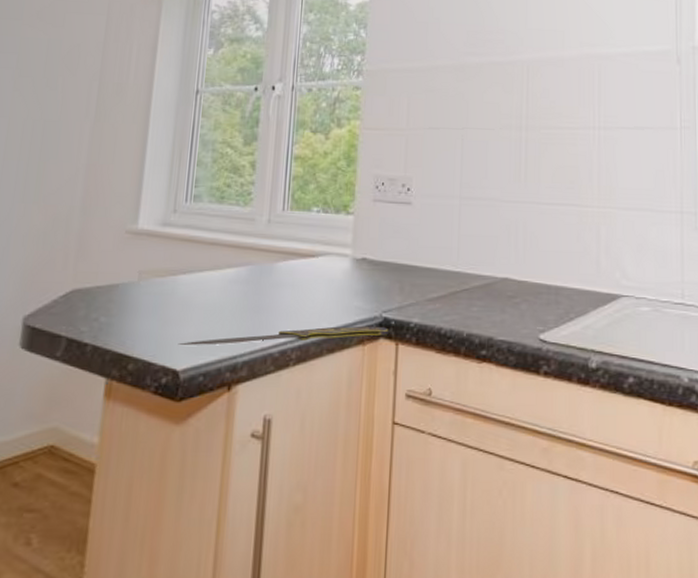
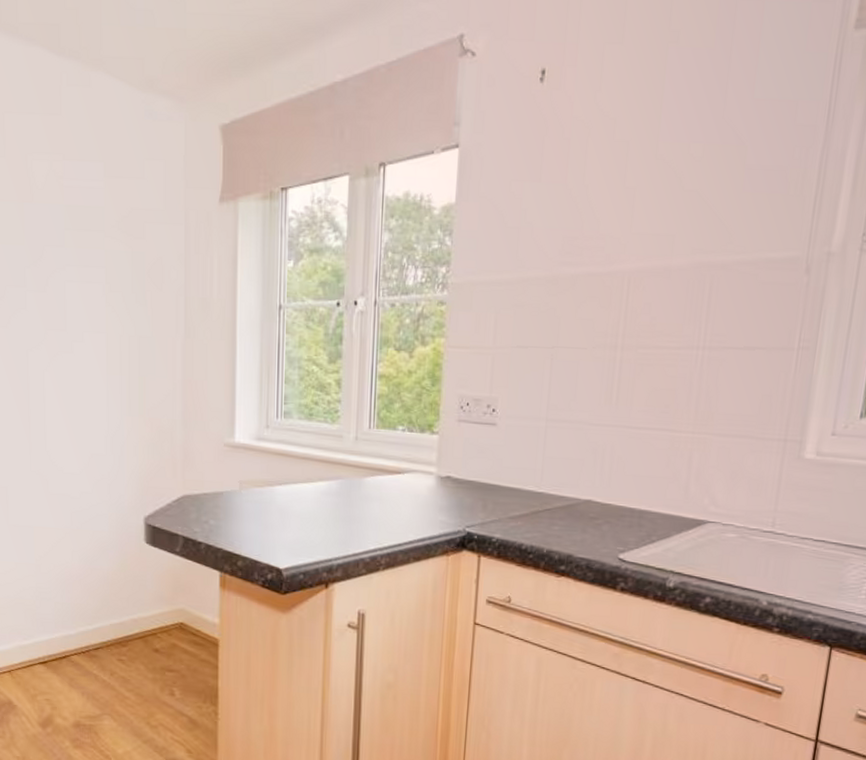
kitchen knife: present [178,326,389,345] -> none [279,538,472,549]

